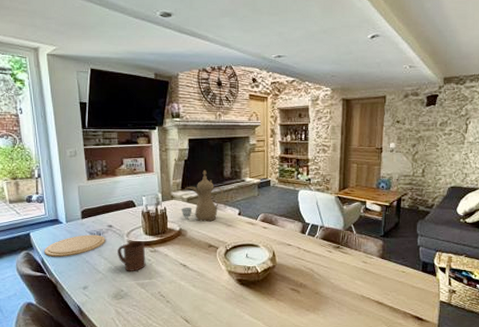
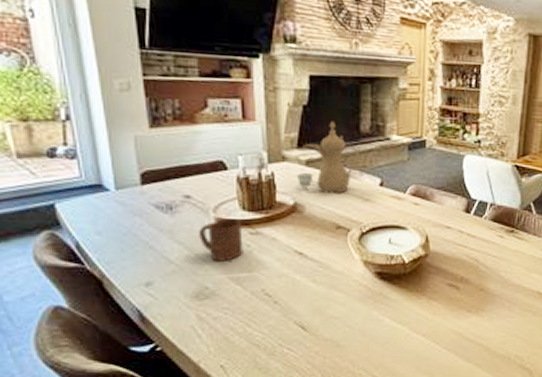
plate: present [44,235,105,257] -> none [80,208,180,240]

